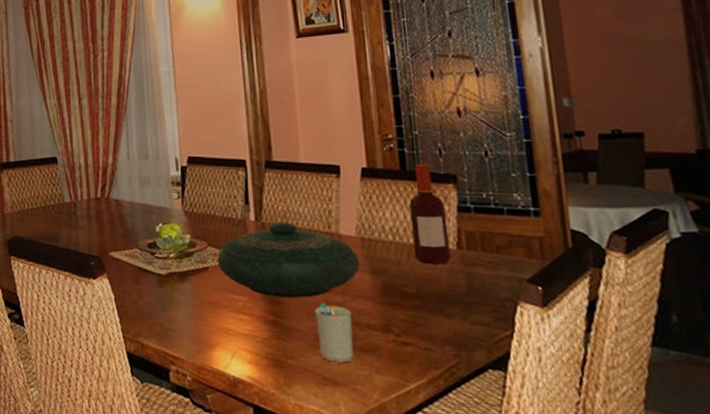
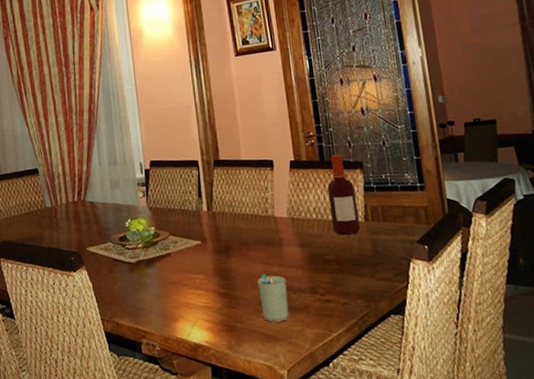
decorative bowl: present [217,221,360,298] -> none [177,210,292,273]

